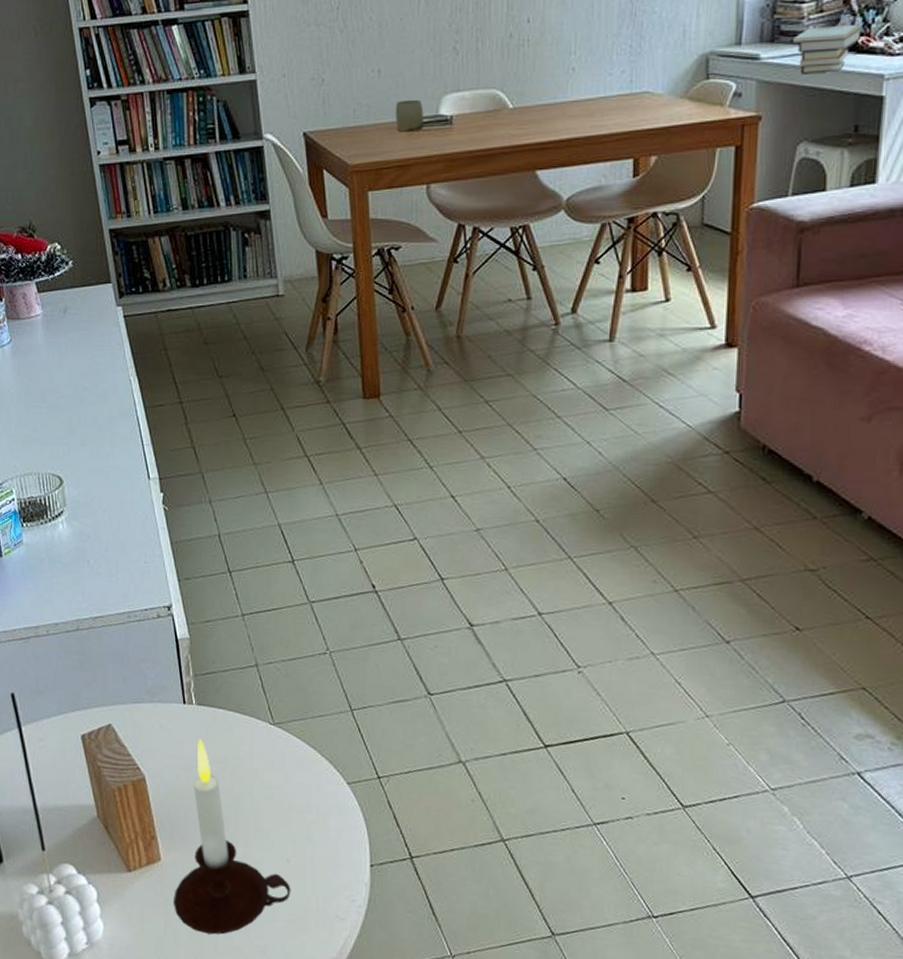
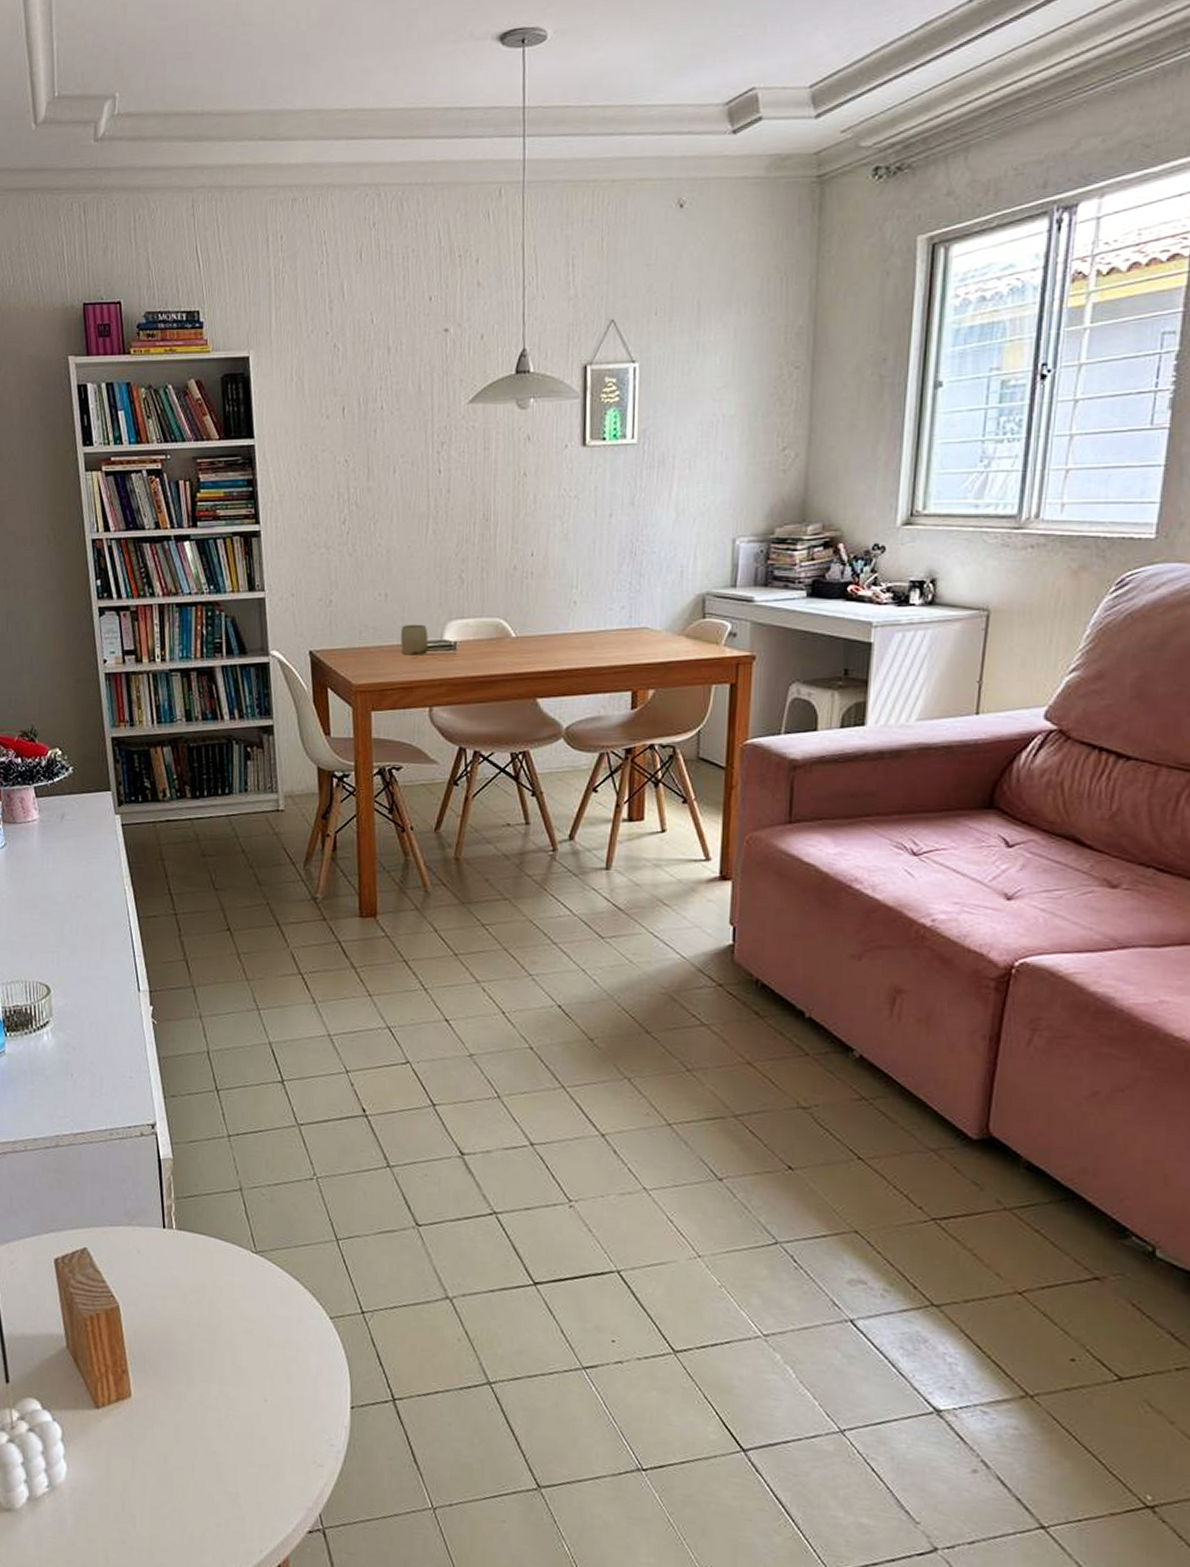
candle: present [173,738,291,935] -> none [141,1265,267,1480]
books: present [793,24,862,75] -> none [786,573,851,618]

